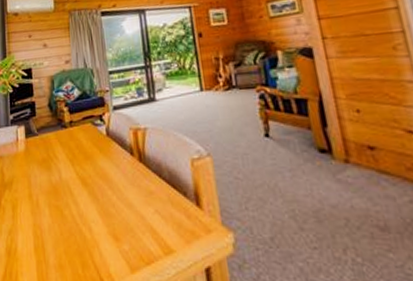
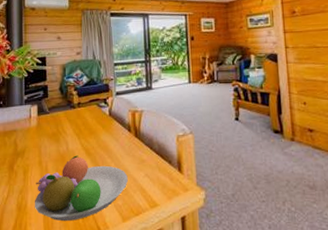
fruit bowl: none [25,186,134,271] -> present [34,155,128,222]

